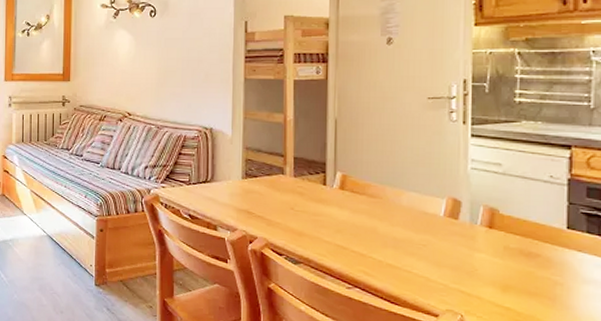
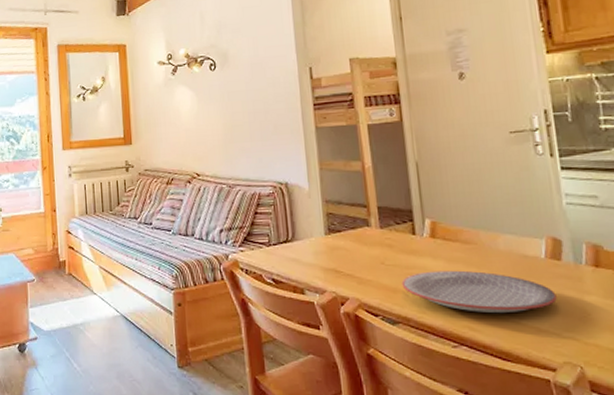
plate: none [307,219,449,263] -> present [401,270,557,314]

